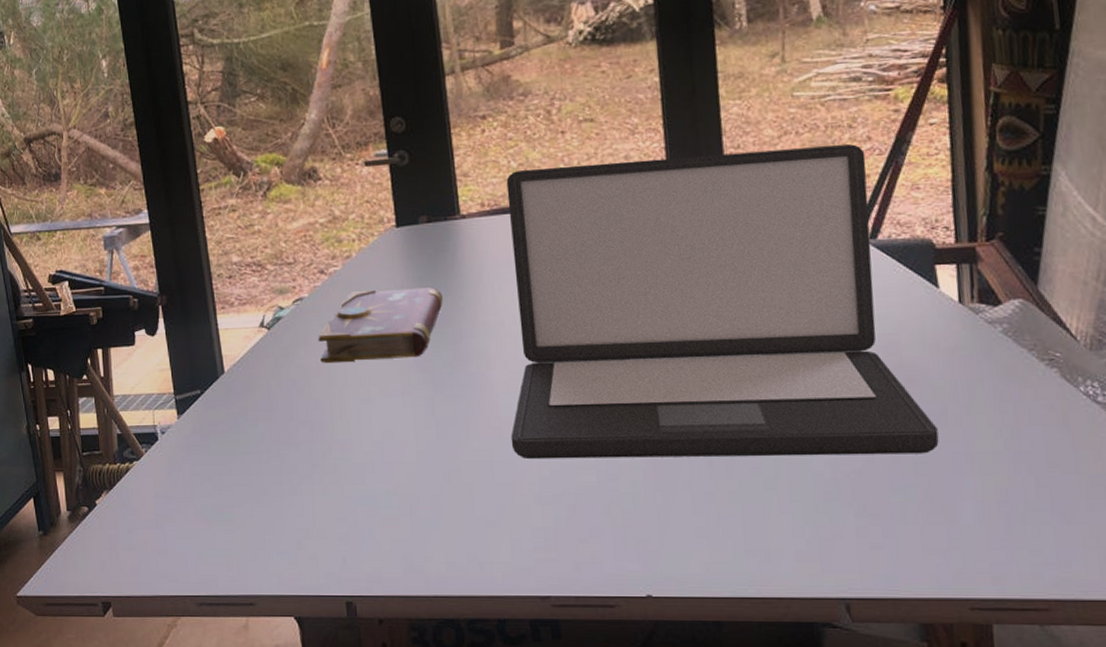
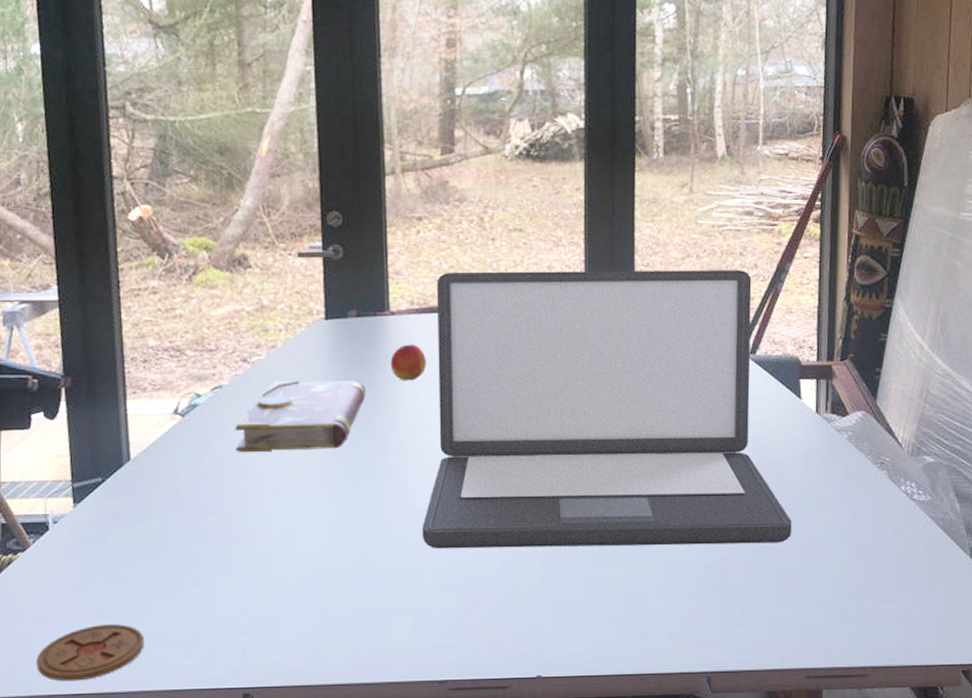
coaster: none [157,530,251,584] -> present [36,624,145,682]
peach: none [464,247,502,286] -> present [390,344,426,381]

